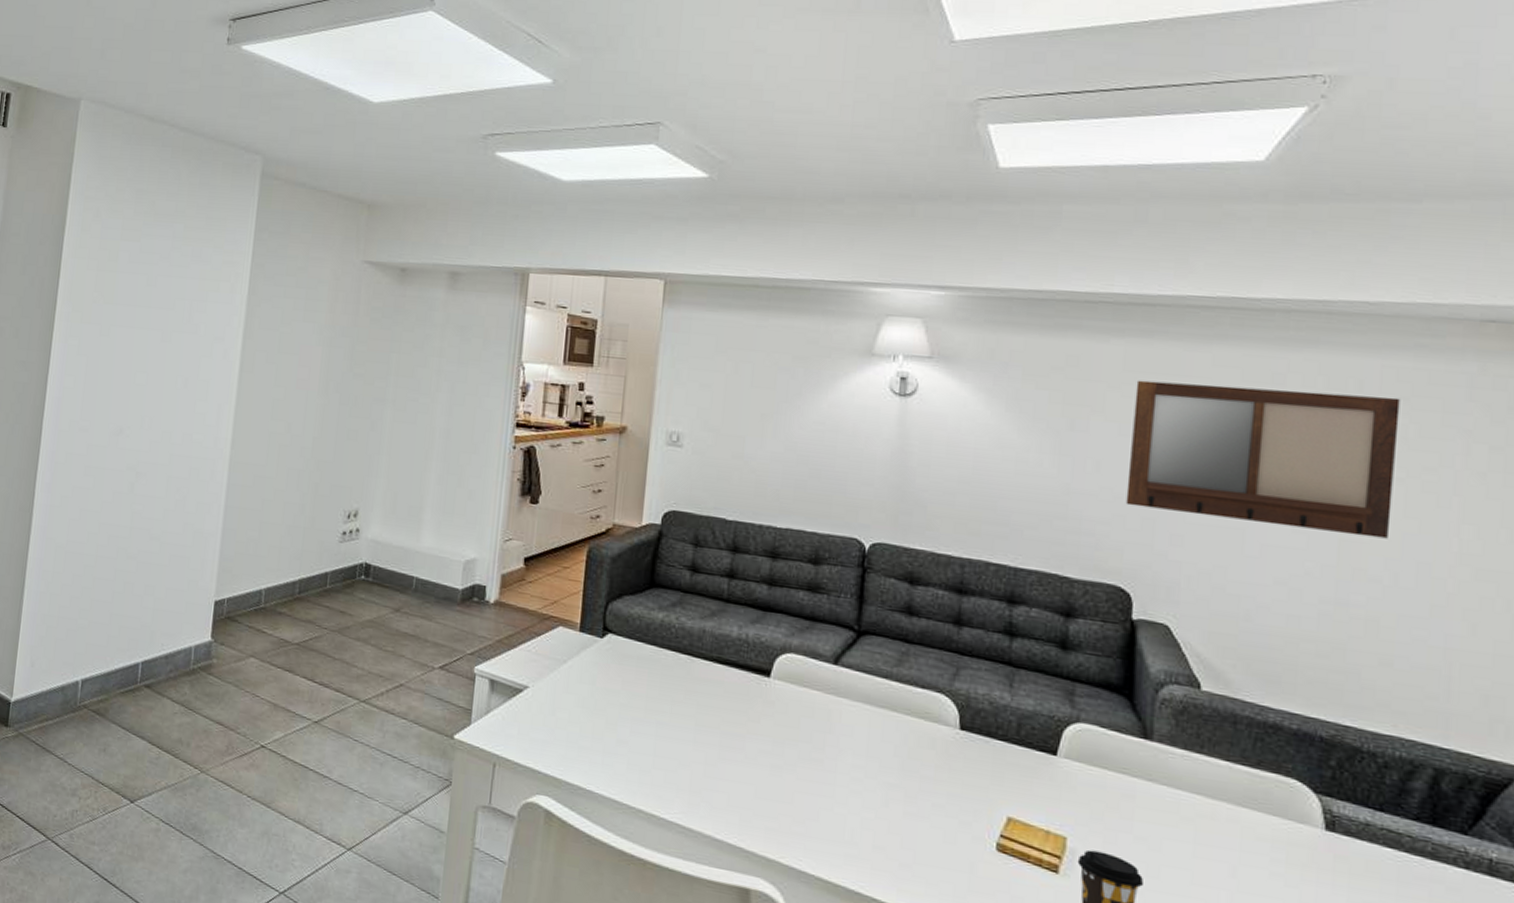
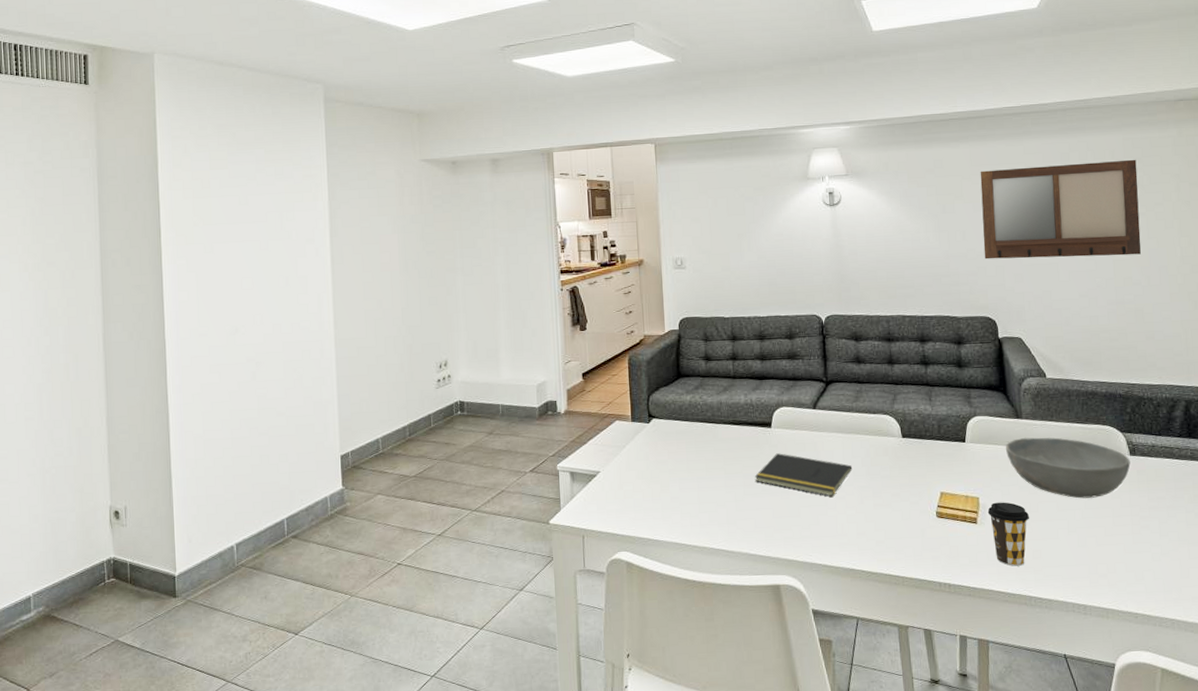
notepad: none [736,713,880,788] -> present [754,453,853,497]
bowl: none [1120,767,1324,880] -> present [1006,437,1131,499]

